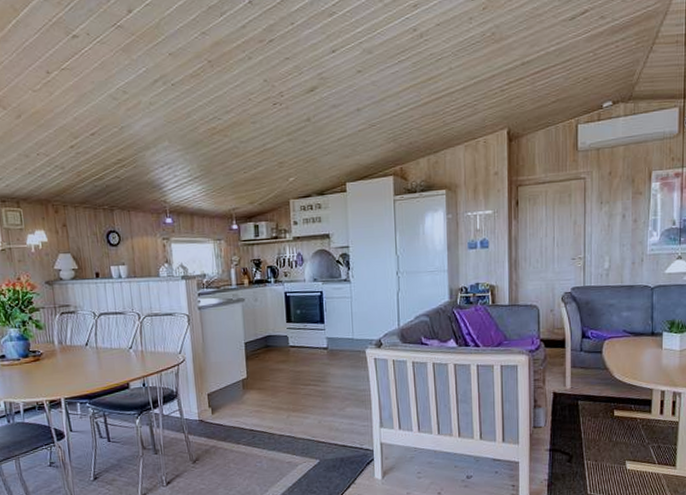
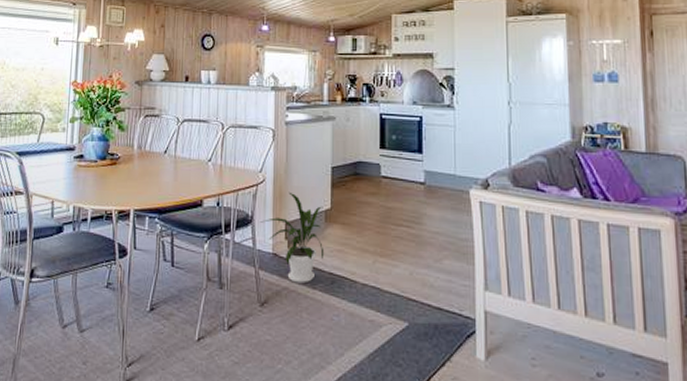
house plant: none [185,367,245,441] -> present [260,191,325,283]

